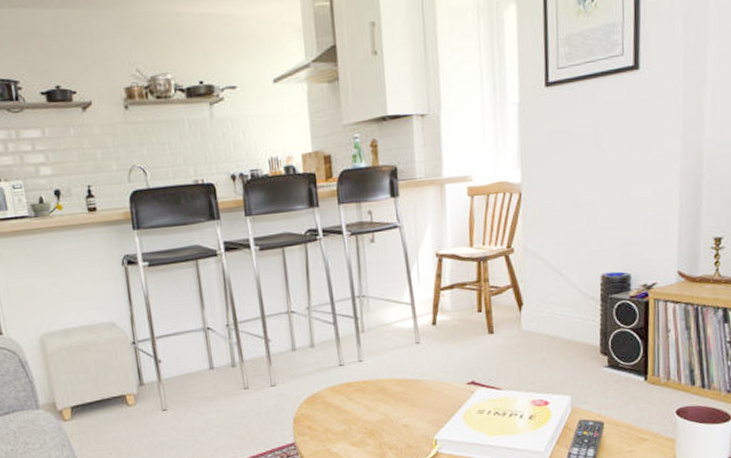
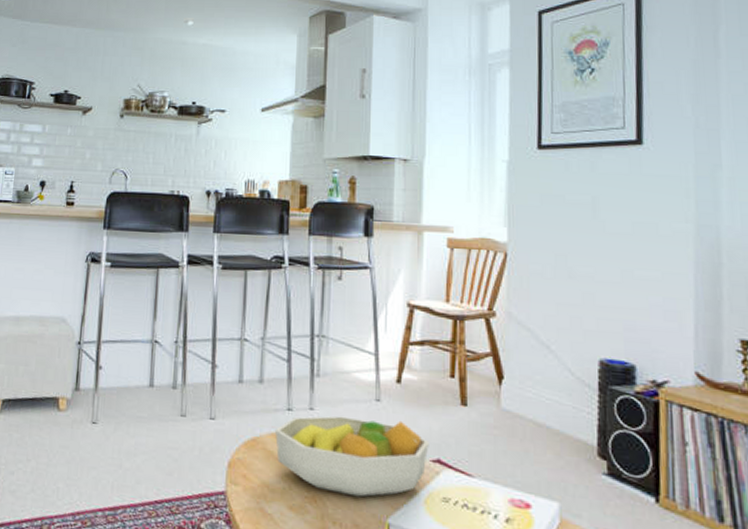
fruit bowl: none [331,356,464,425] -> present [275,416,429,497]

